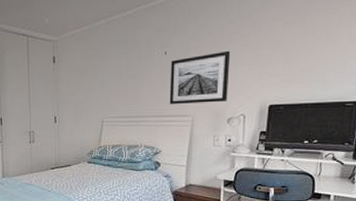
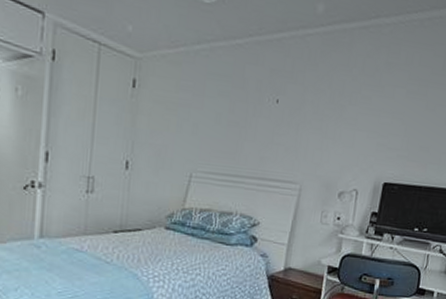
wall art: present [169,50,231,105] -> none [275,111,350,172]

